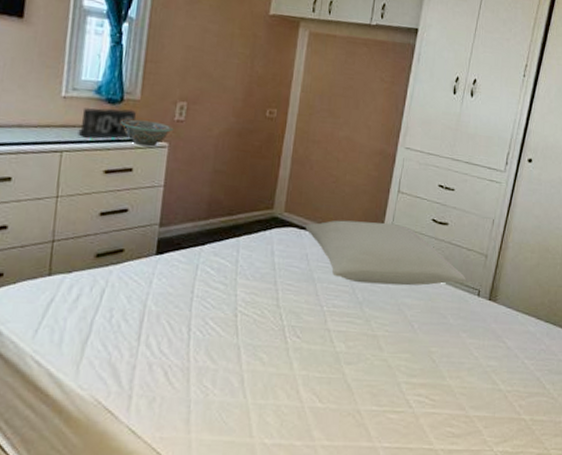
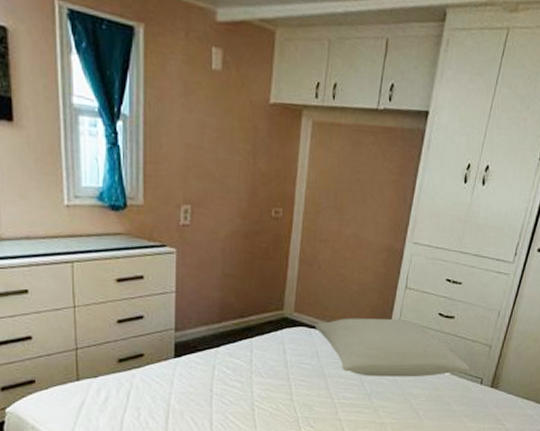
alarm clock: present [78,108,136,139] -> none [86,215,141,247]
decorative bowl: present [121,119,174,147] -> none [127,225,180,254]

